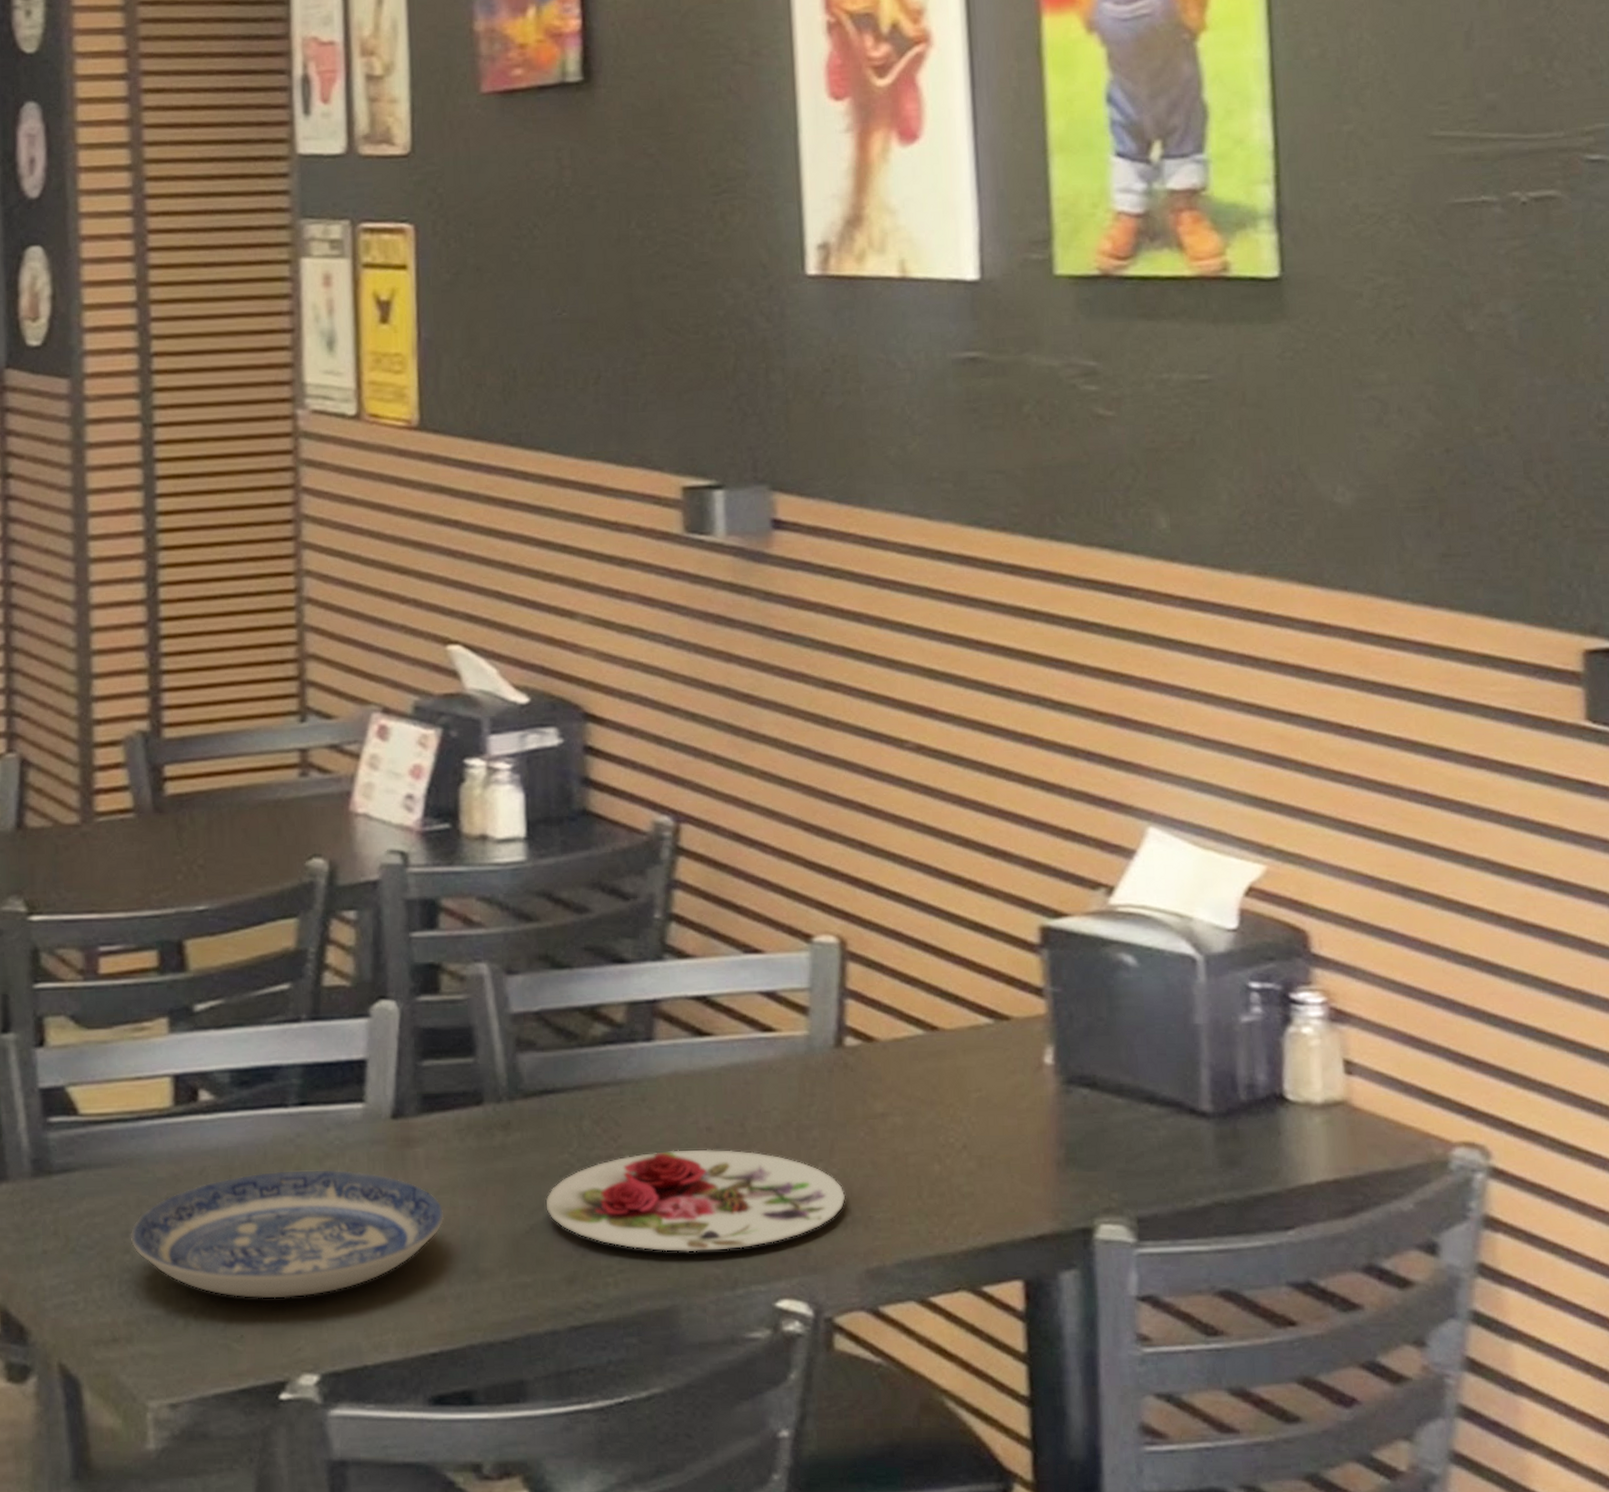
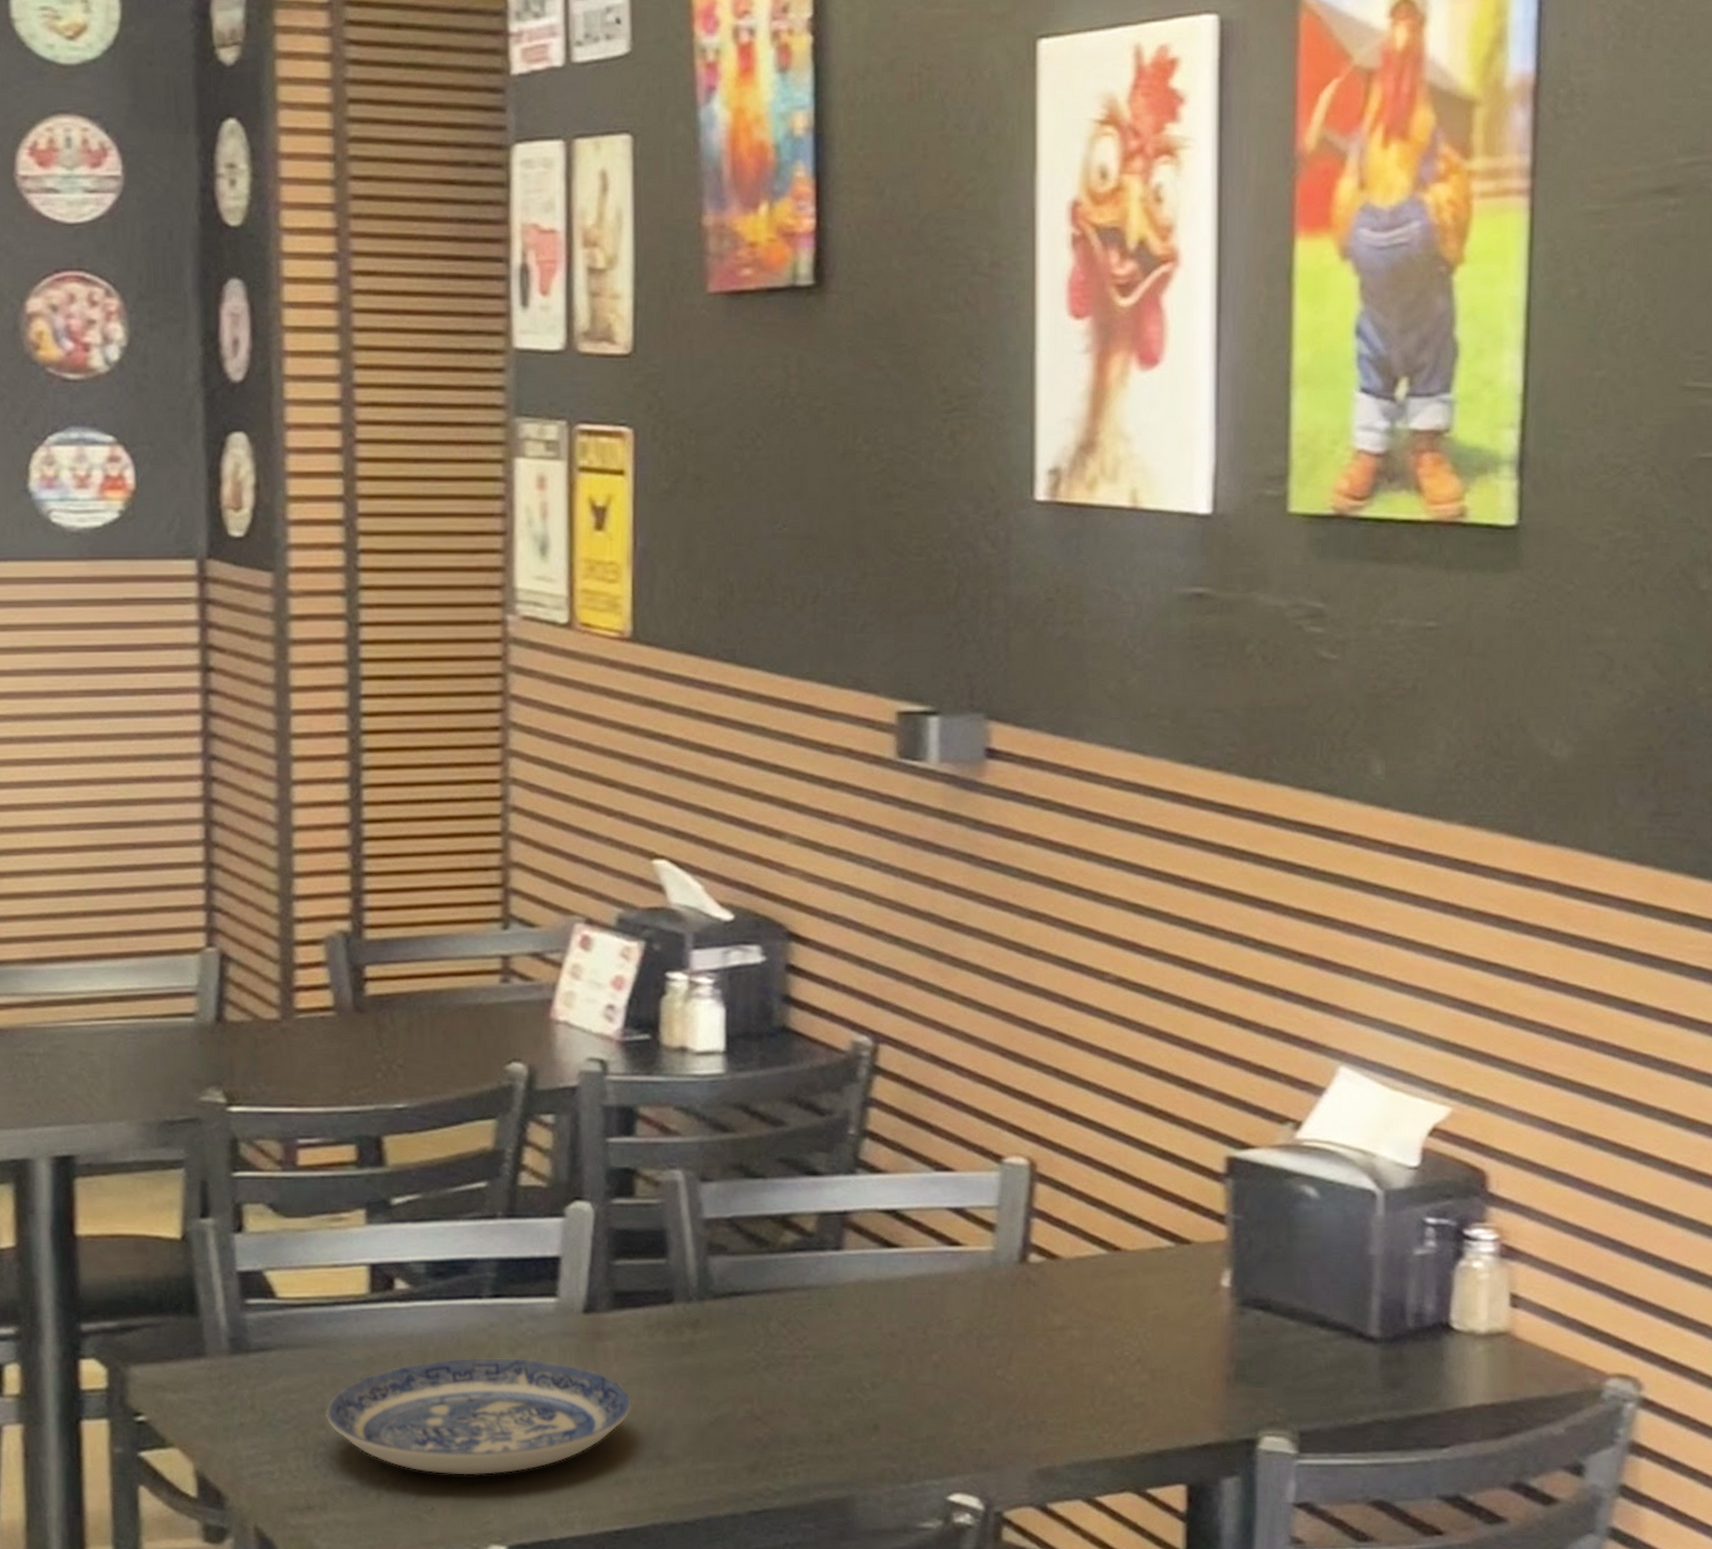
plate: present [545,1149,846,1252] -> none [731,1353,1021,1448]

